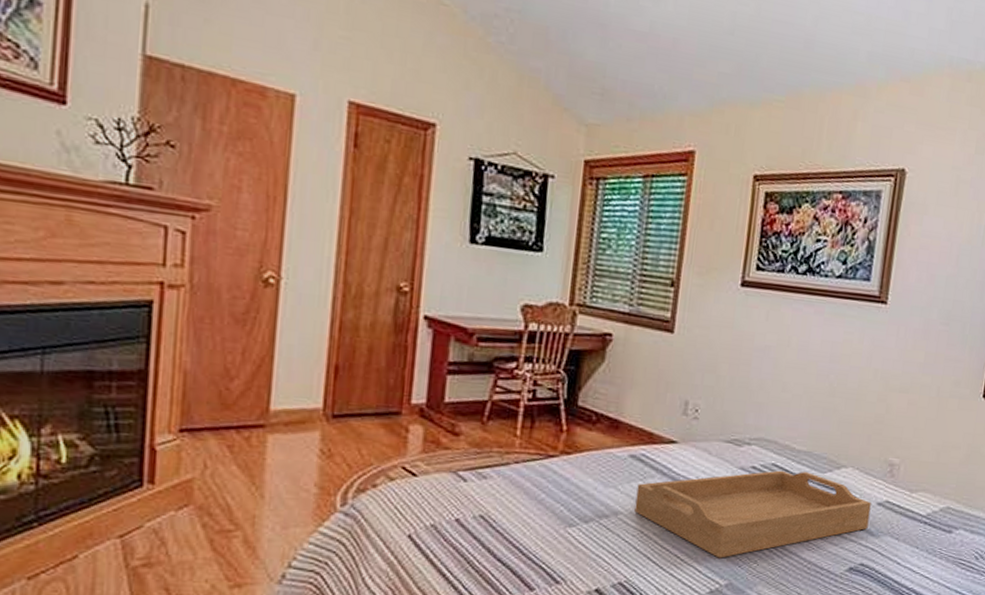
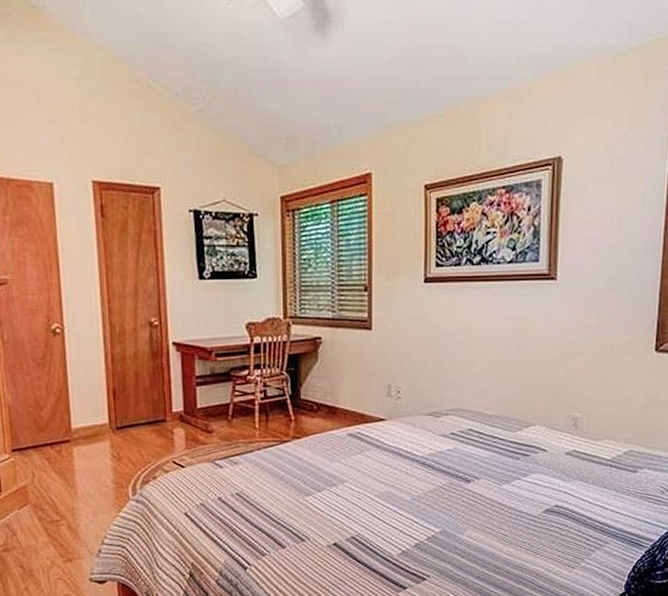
serving tray: present [634,470,872,558] -> none [357,433,560,511]

